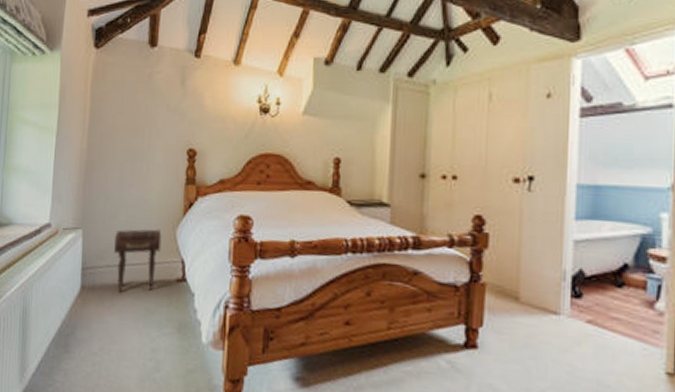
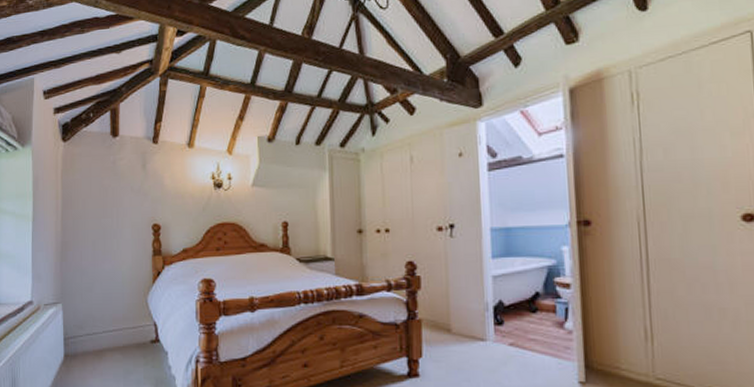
nightstand: present [114,229,162,294] -> none [92,297,135,358]

